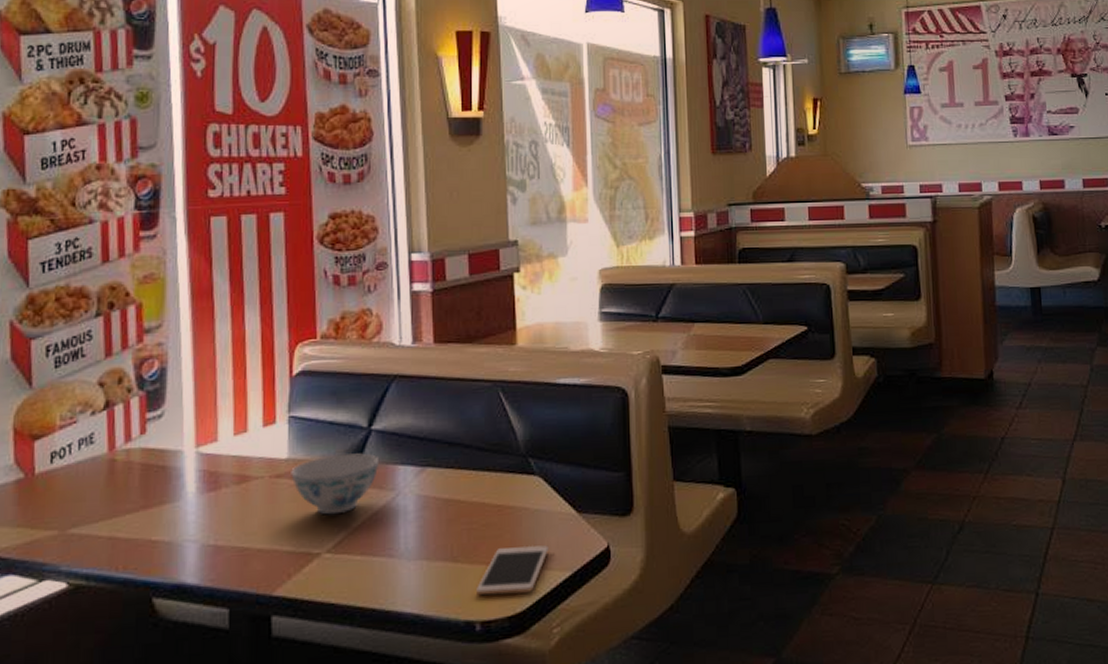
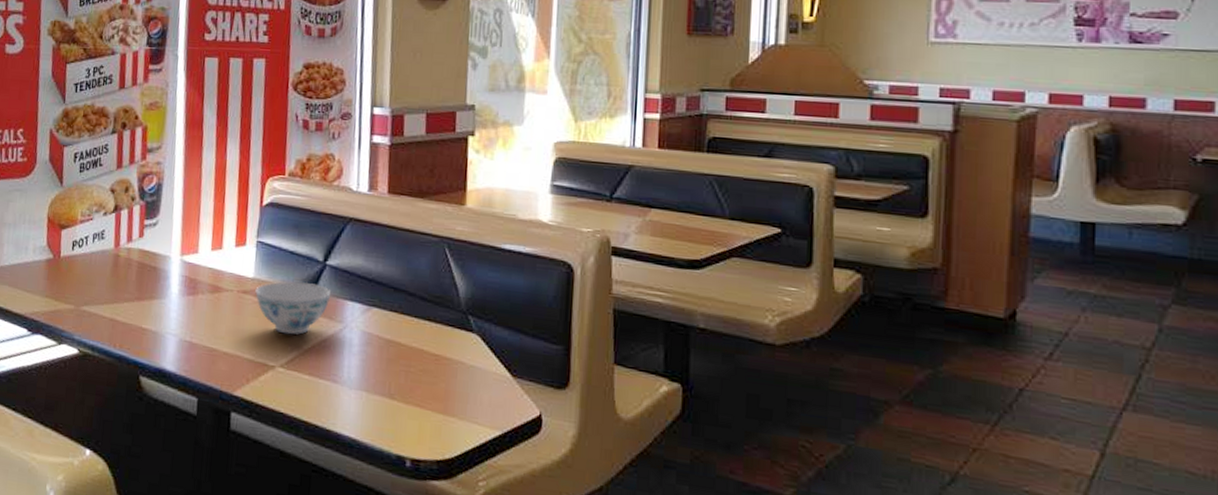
cell phone: present [477,545,548,596] -> none [409,395,481,443]

